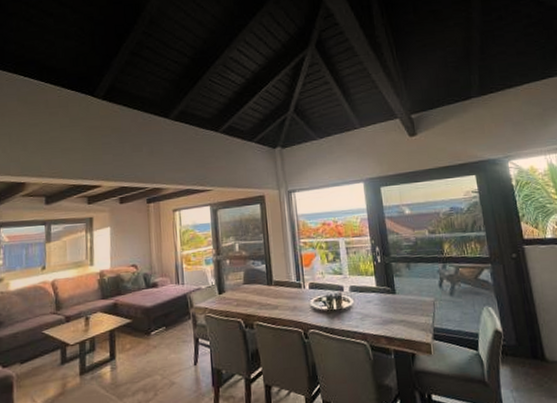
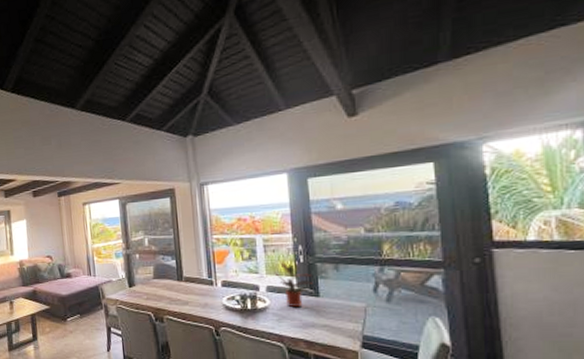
potted plant: none [356,261,389,306] -> present [274,261,312,308]

